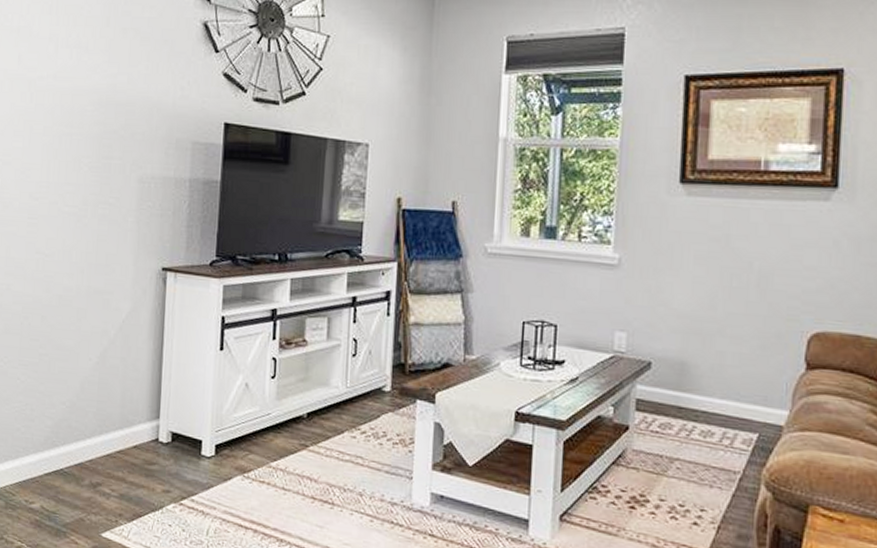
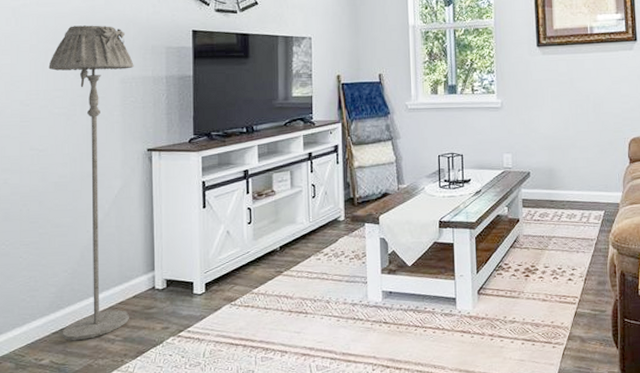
floor lamp: none [55,107,155,489] -> present [48,25,134,341]

